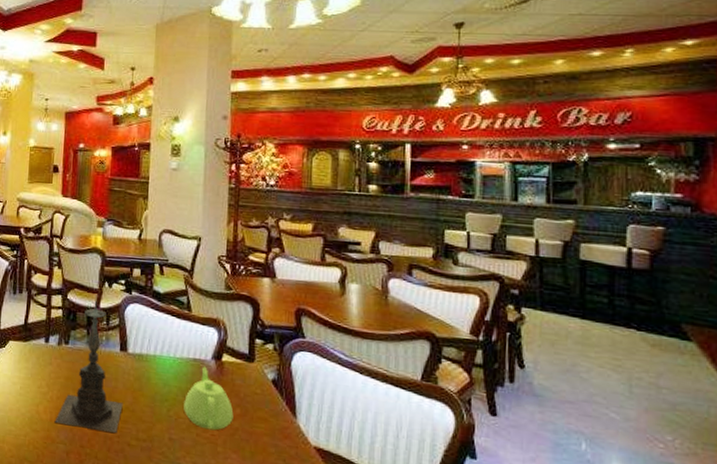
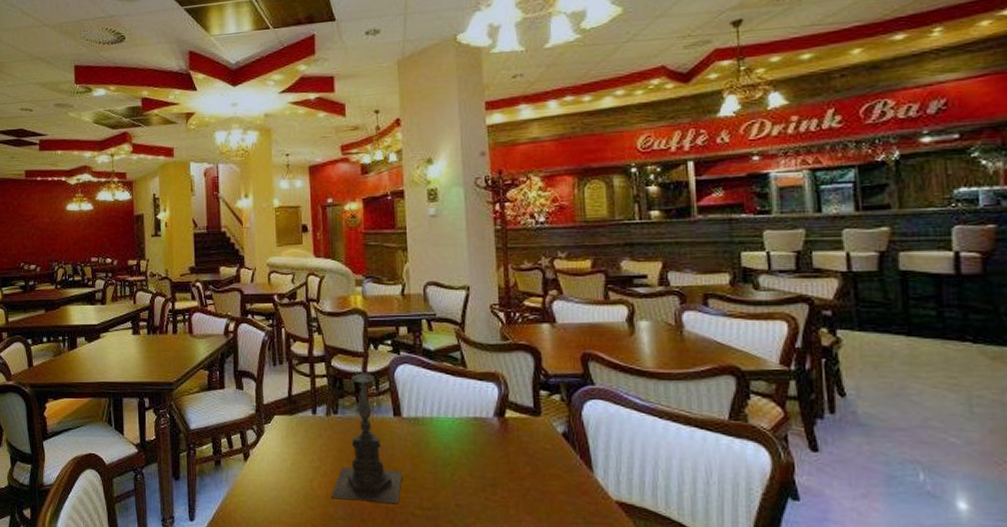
teapot: present [184,366,234,431] -> none [468,424,524,493]

